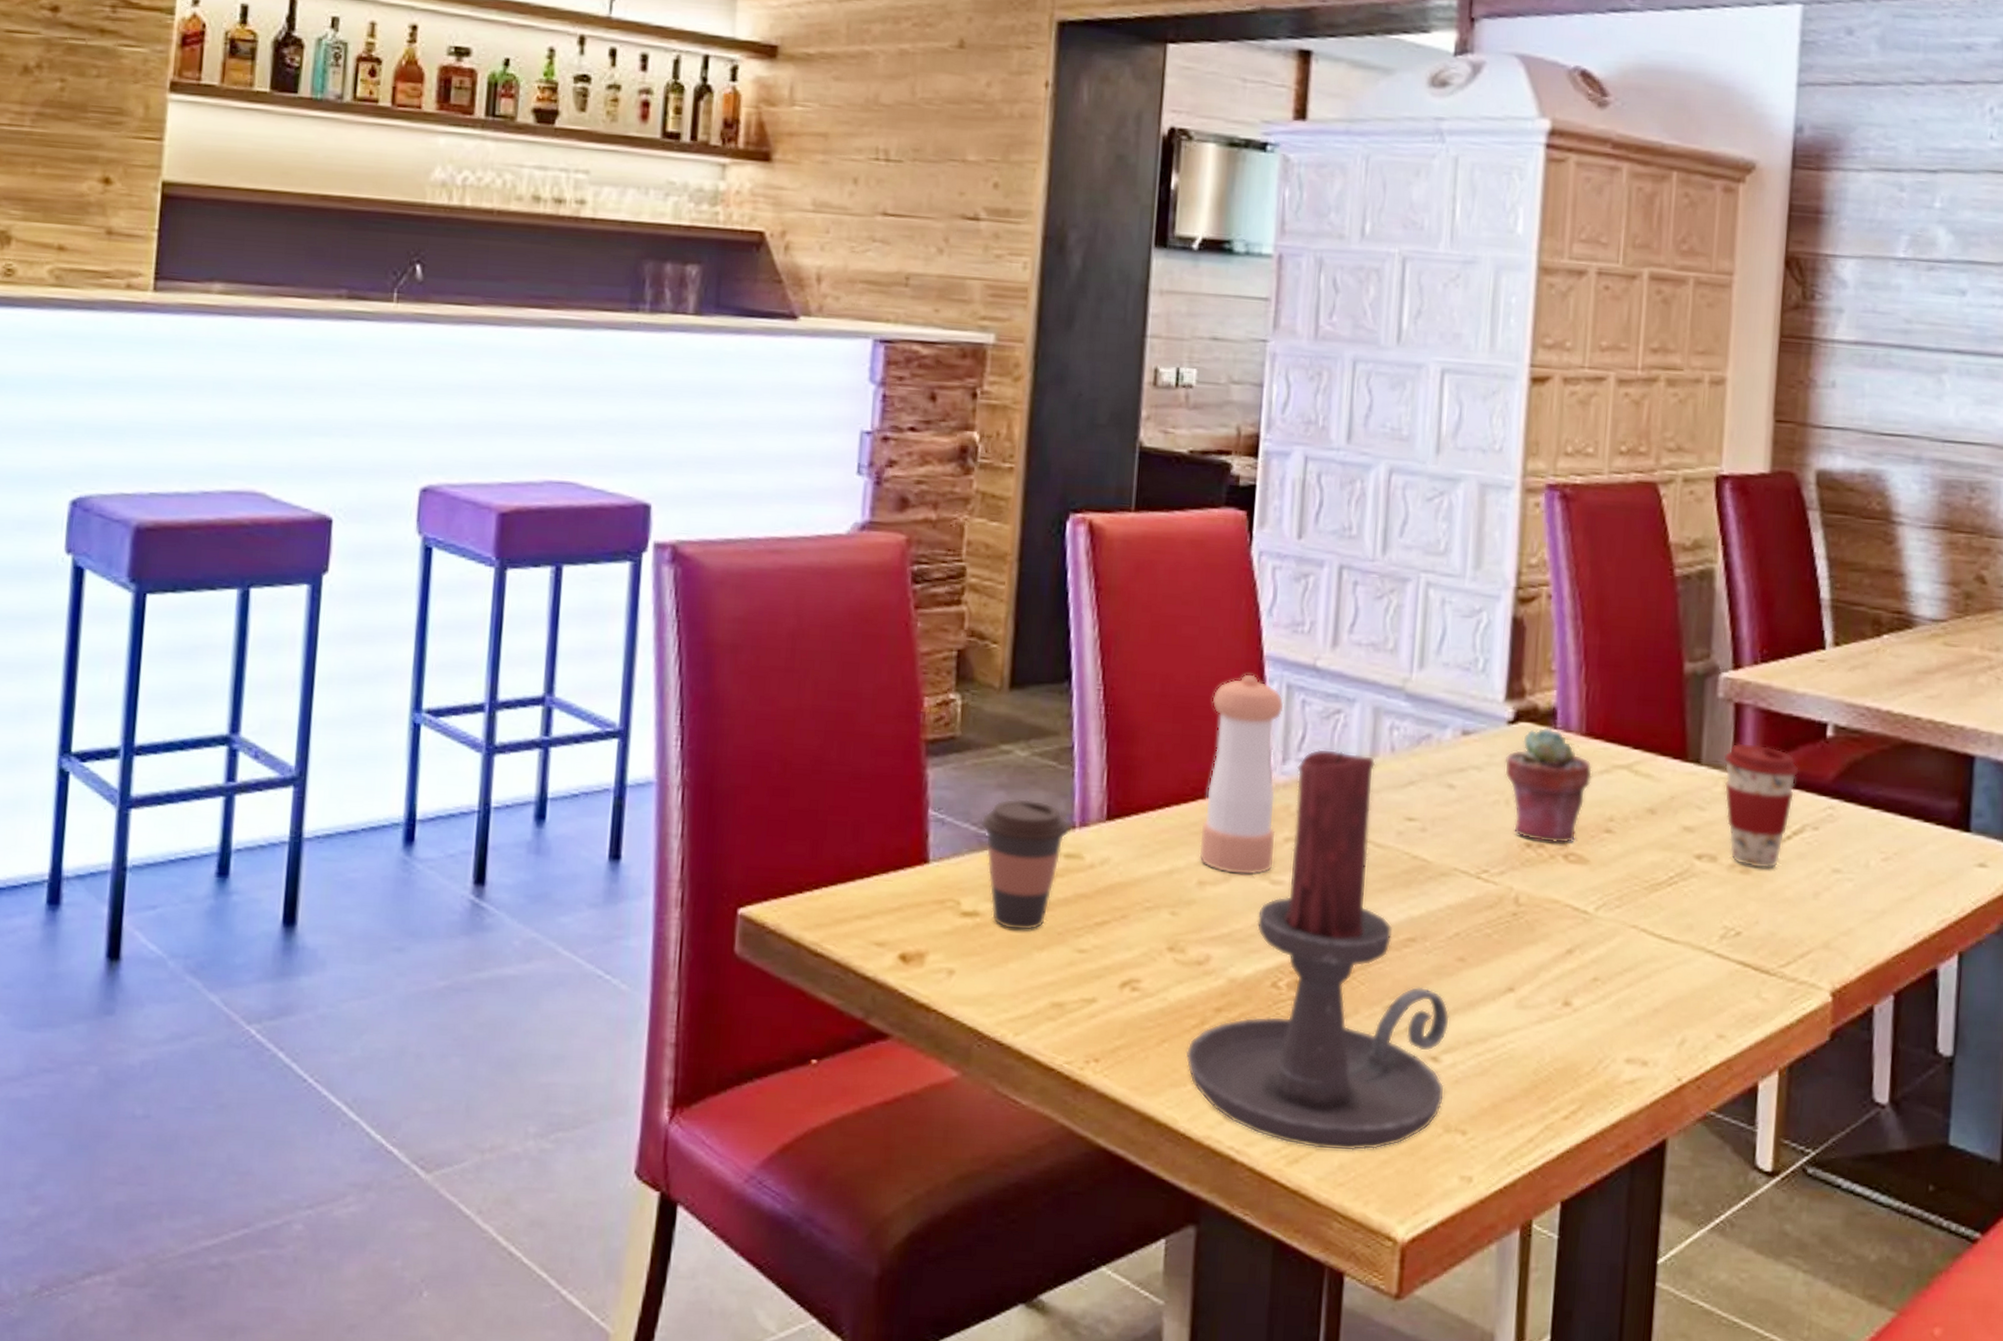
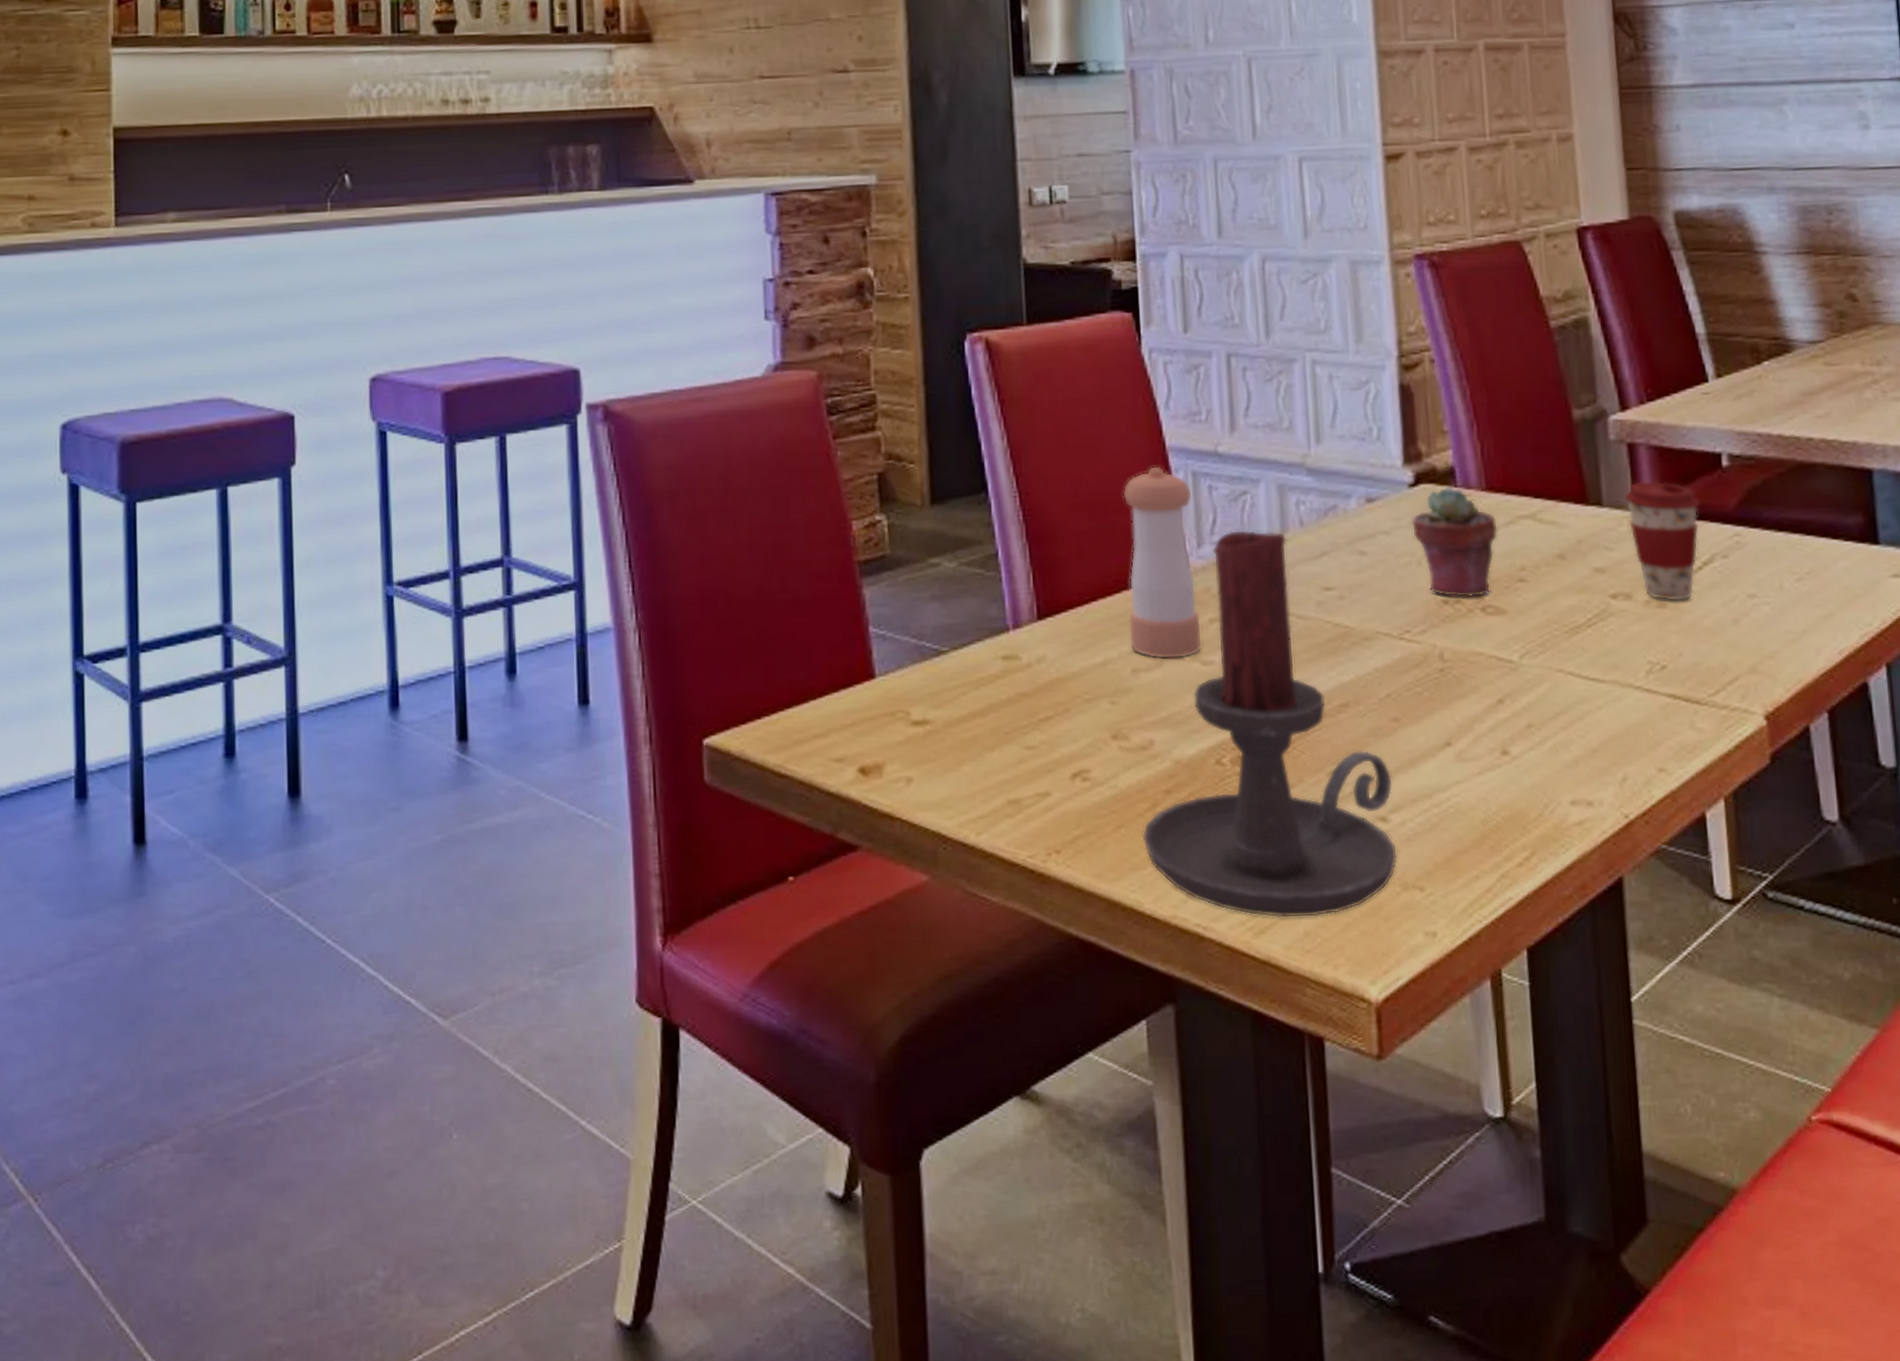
coffee cup: present [981,798,1071,931] -> none [919,607,1005,735]

